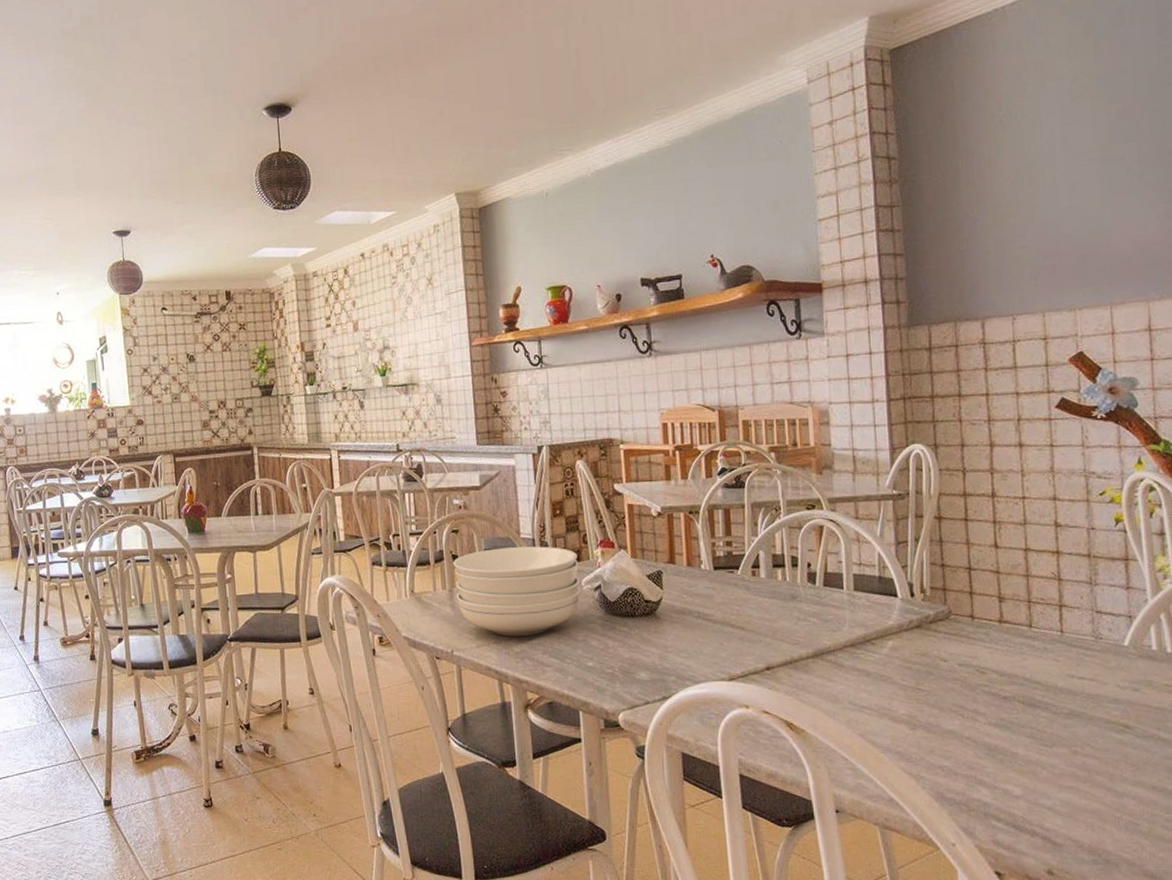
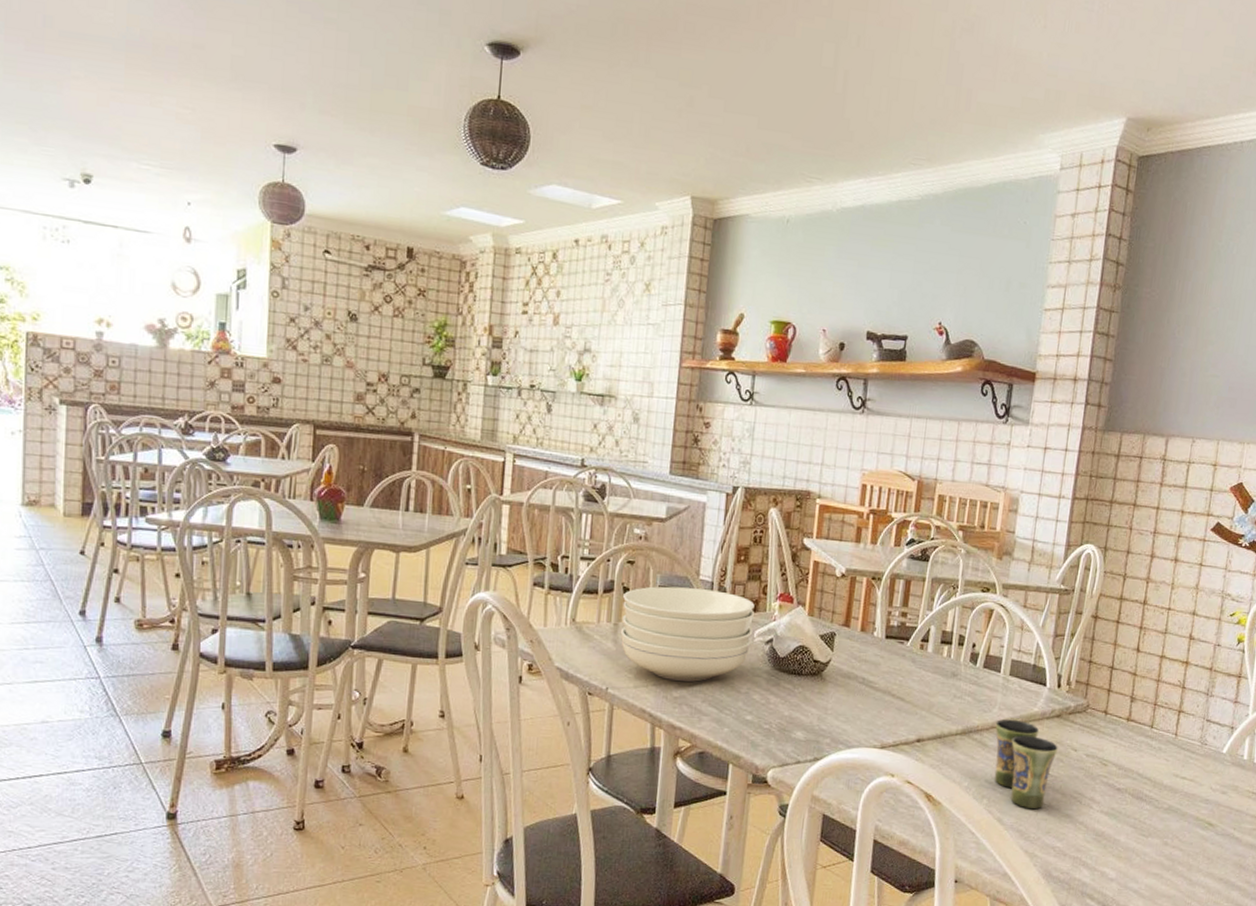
cup: none [848,635,926,727] -> present [994,719,1059,809]

